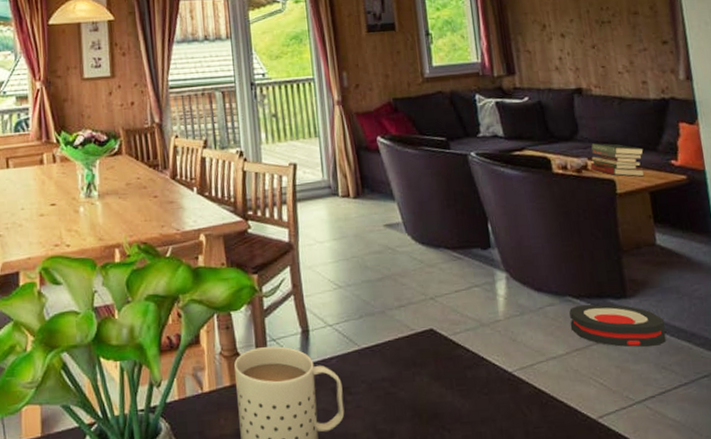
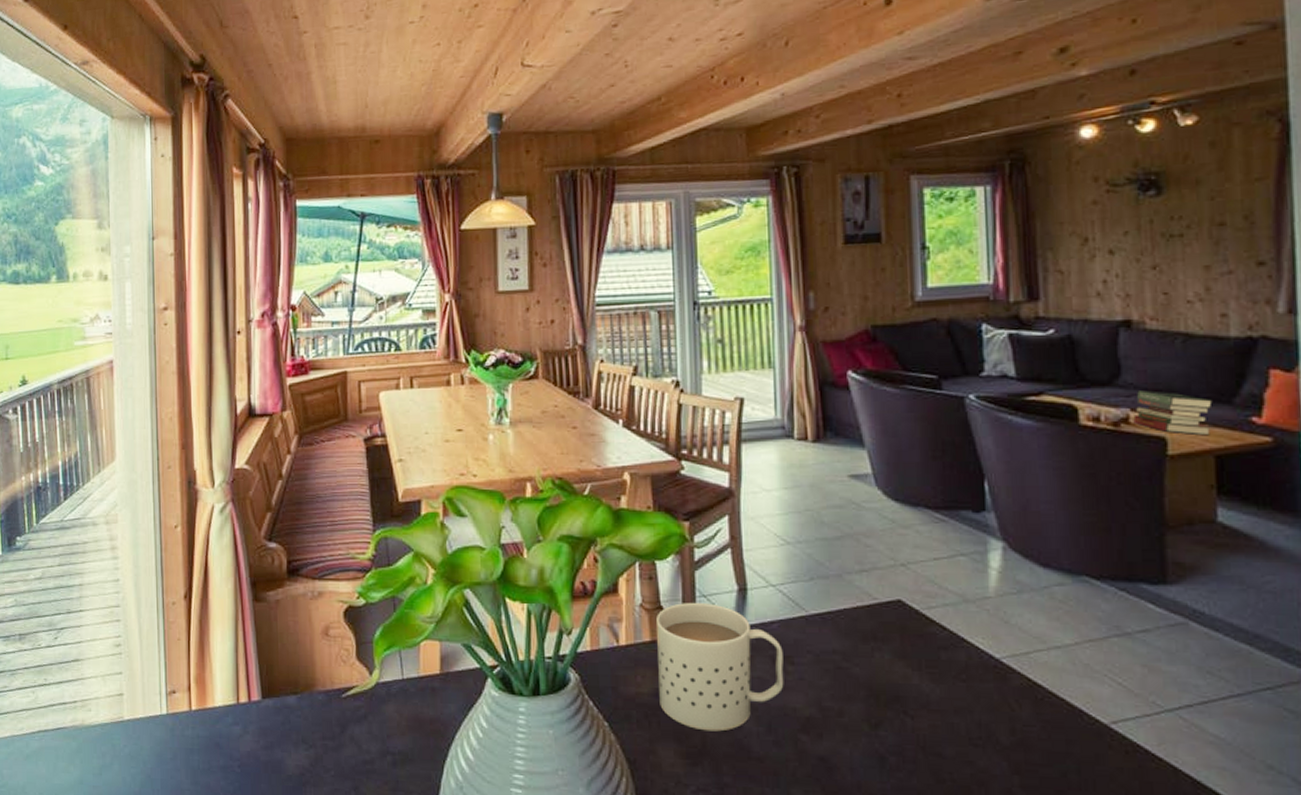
robot vacuum: present [569,304,667,348] -> none [1084,587,1218,647]

